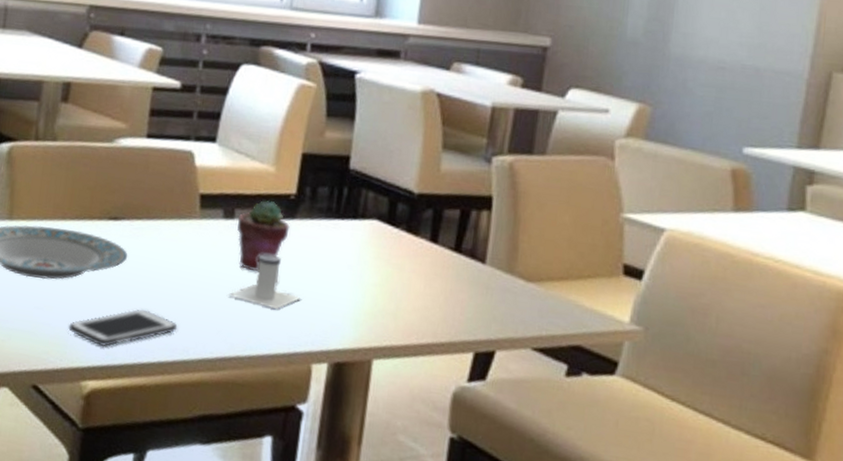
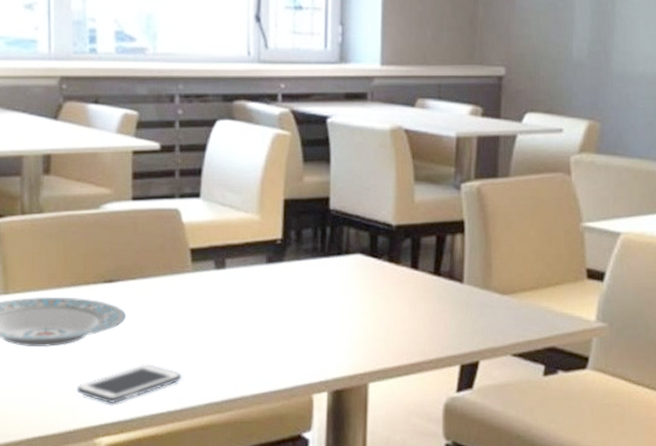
salt shaker: present [228,254,301,309] -> none [227,298,297,348]
potted succulent: present [237,200,290,271] -> none [230,248,279,316]

